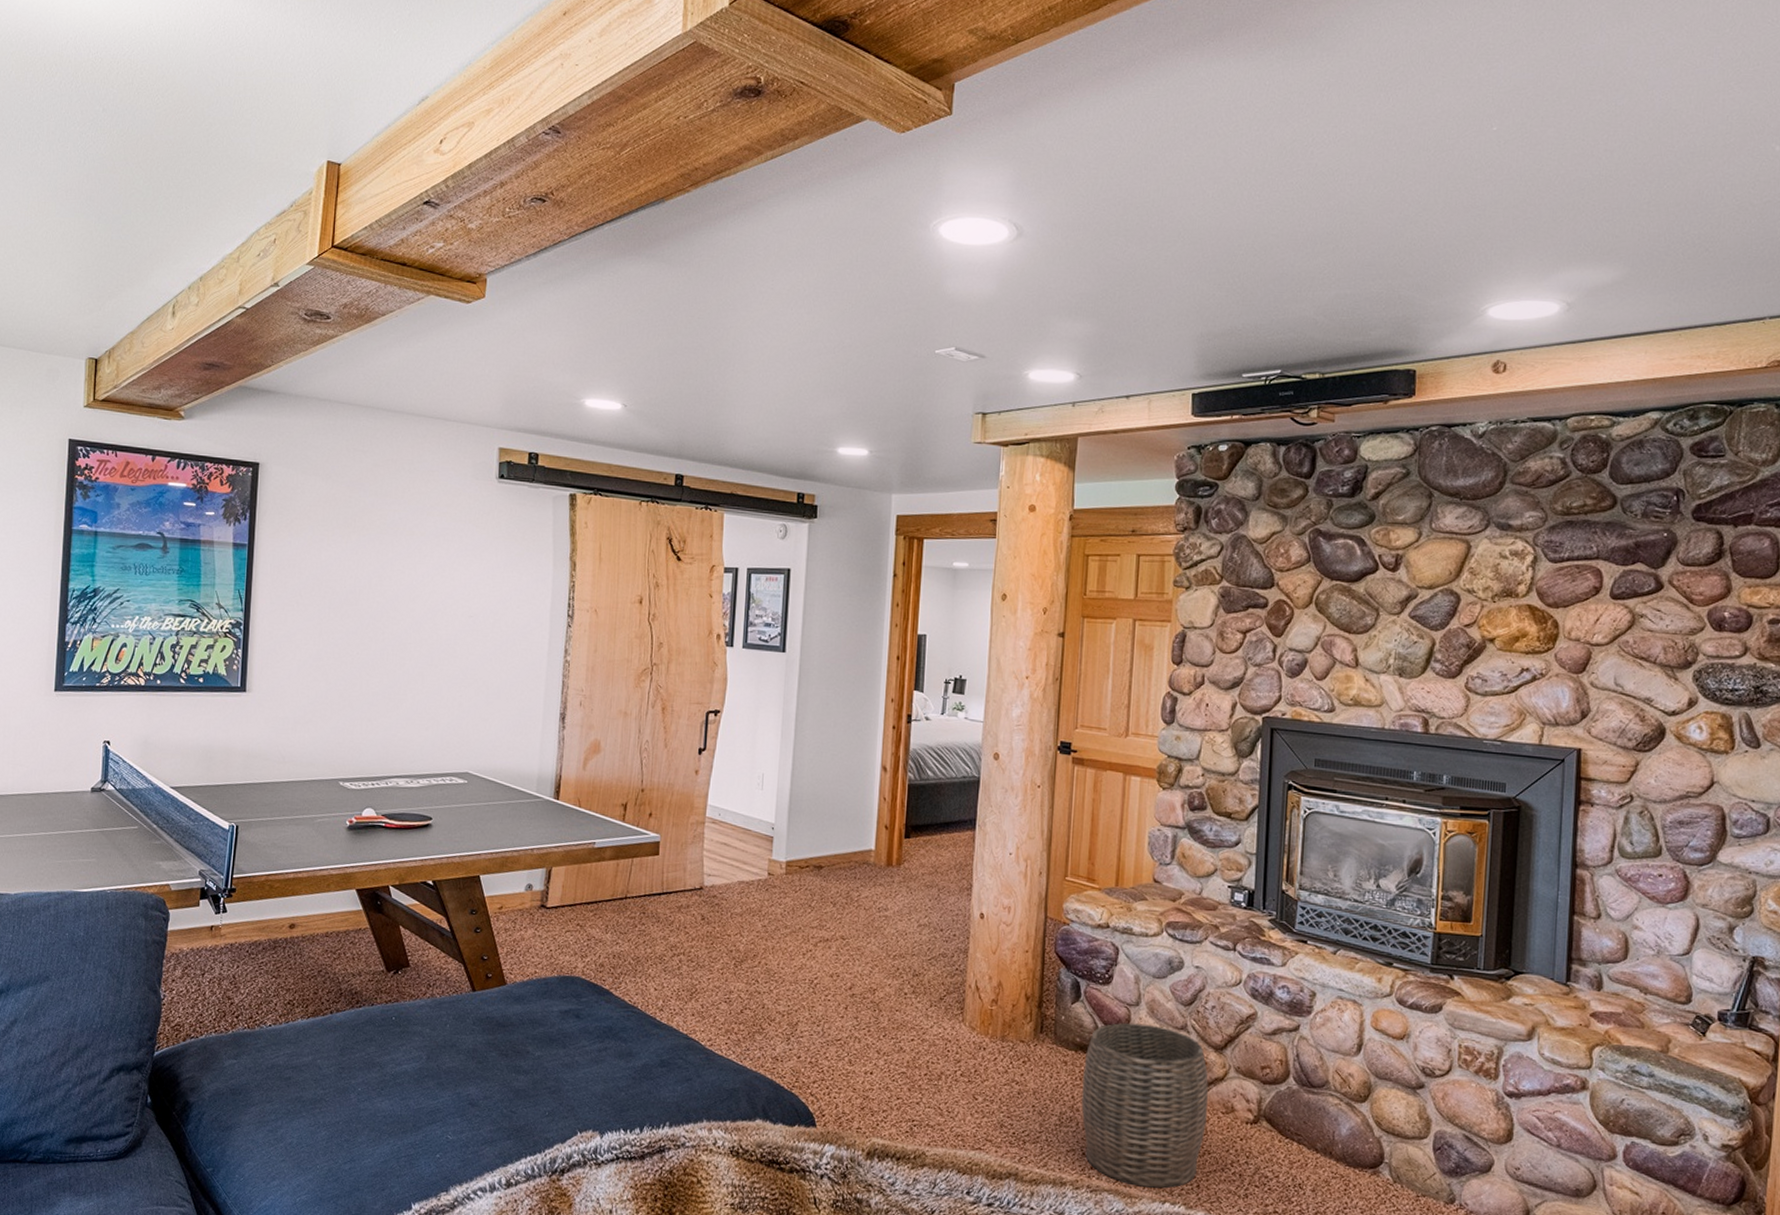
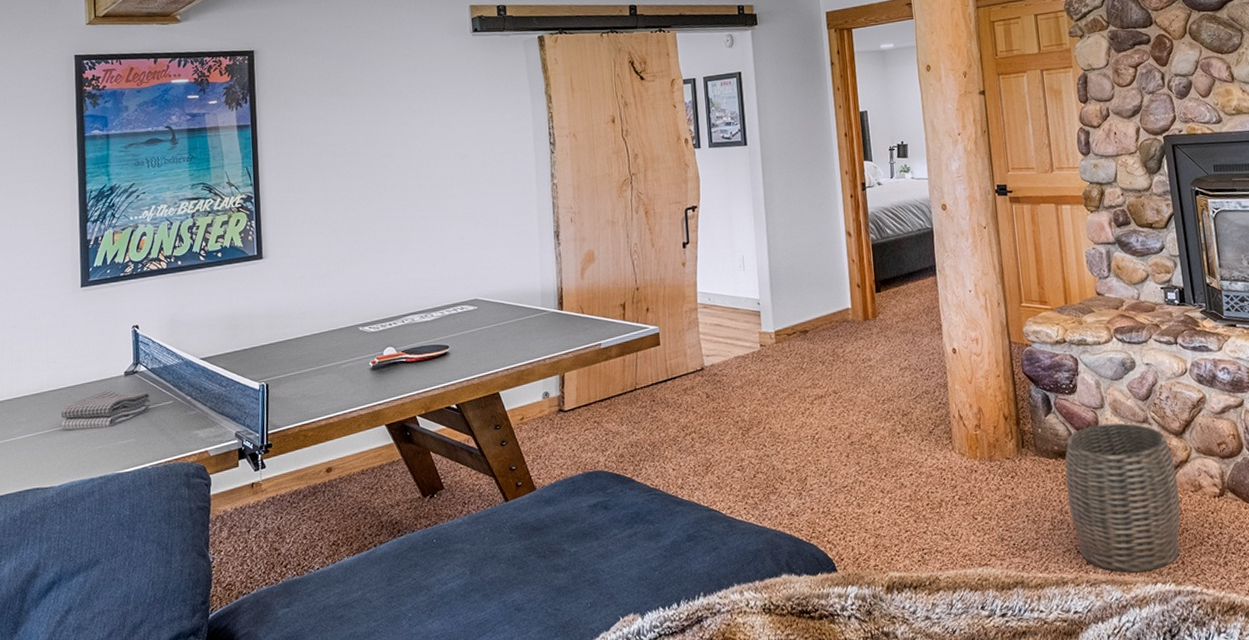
towel: none [21,803,115,843] -> present [60,390,150,431]

